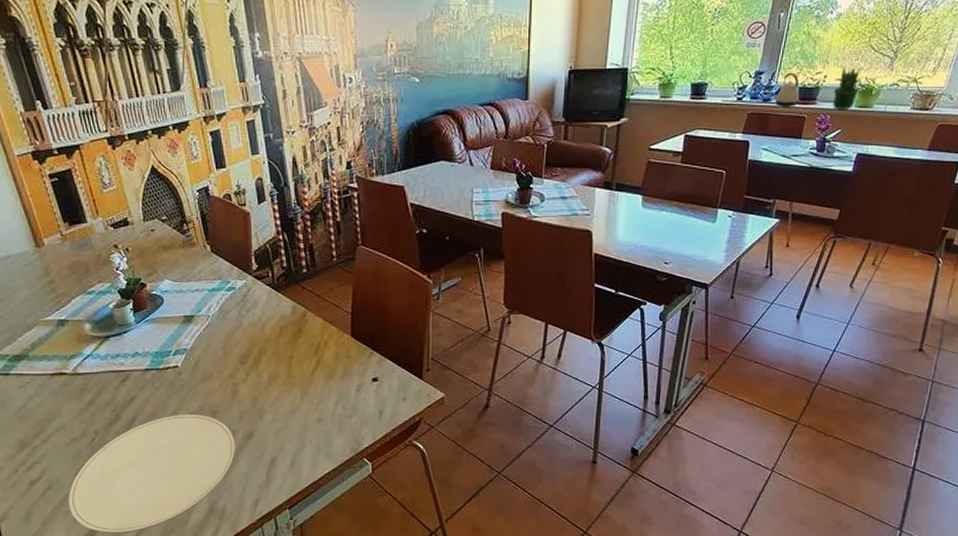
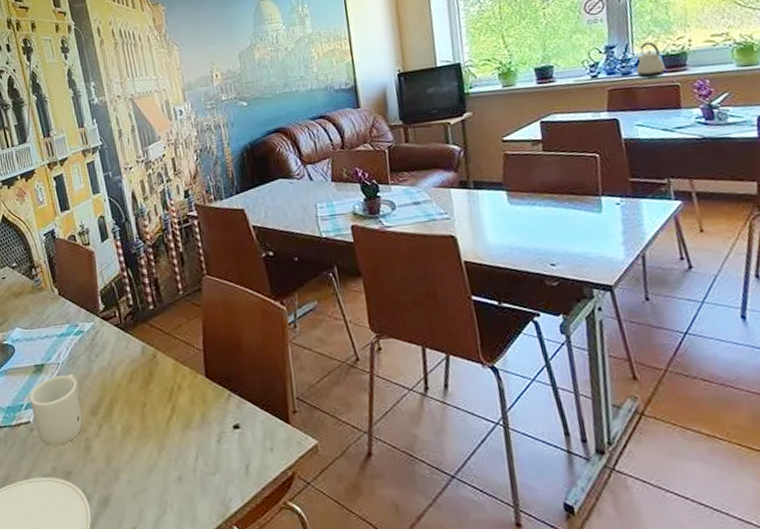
mug: none [178,326,231,388] -> present [29,373,83,446]
planter: present [832,66,863,109] -> none [704,25,738,72]

